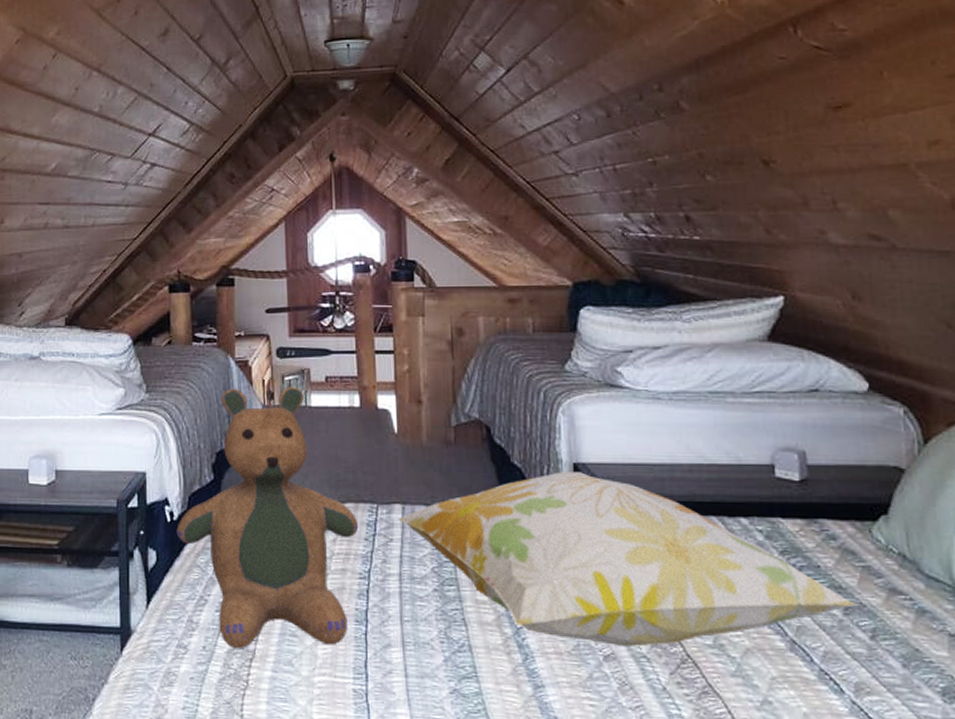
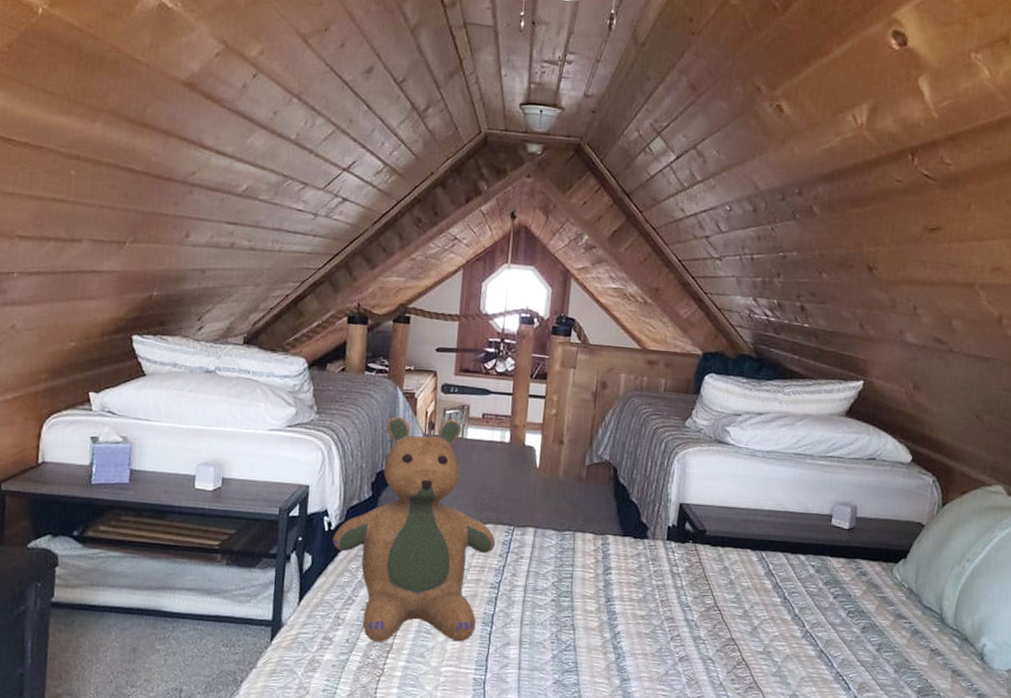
decorative pillow: present [398,472,859,647] -> none [529,509,873,651]

